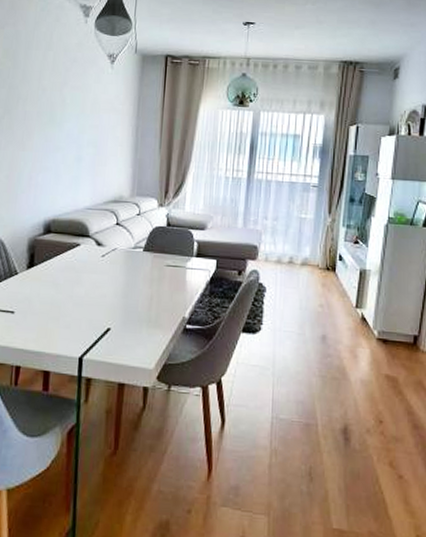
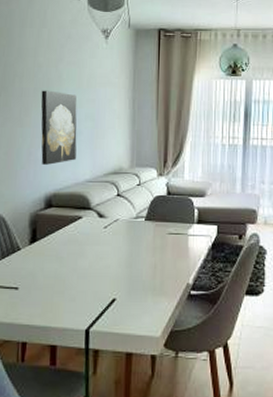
wall art: none [41,114,80,190] -> present [41,90,77,165]

